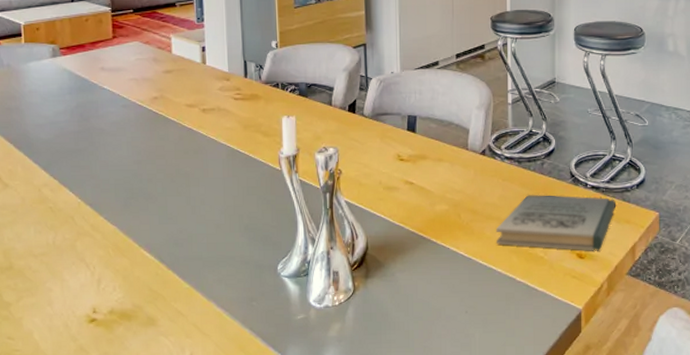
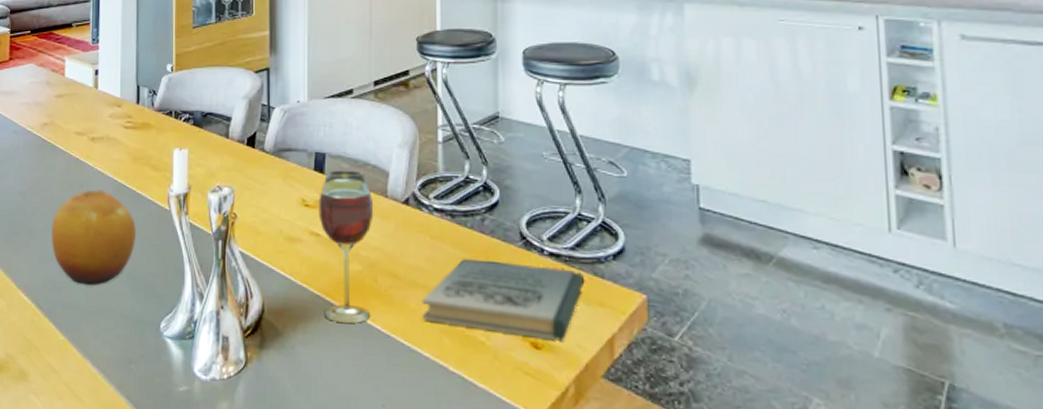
fruit: none [168,154,251,239] -> present [50,188,136,286]
wineglass: none [411,129,457,252] -> present [318,170,374,323]

